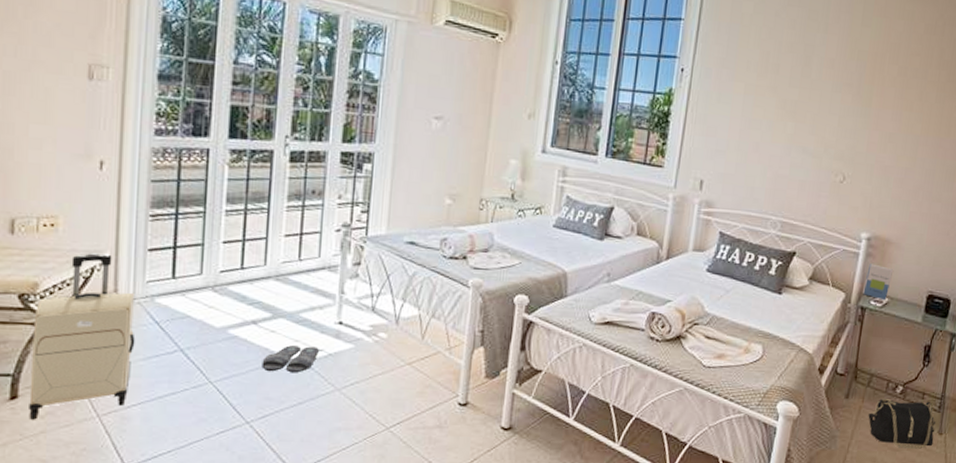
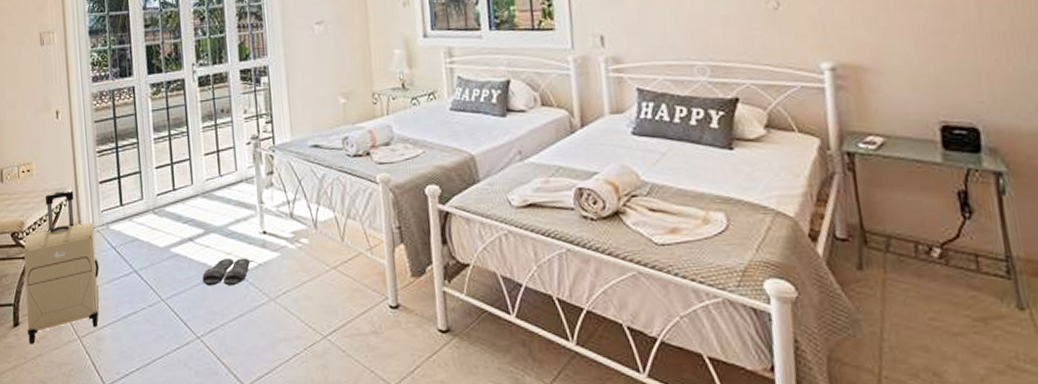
book: present [863,263,894,301] -> none [842,97,881,141]
handbag: present [868,399,936,449] -> none [898,263,1014,331]

